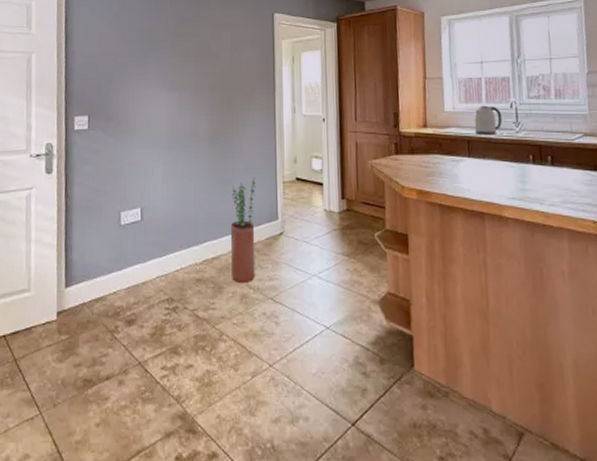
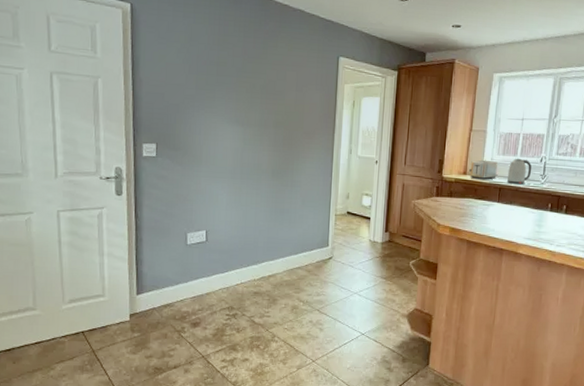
vase: present [230,177,256,282] -> none [284,209,311,297]
toaster: none [429,109,462,132] -> present [469,160,498,180]

